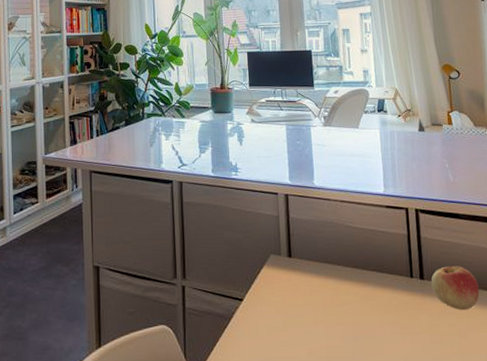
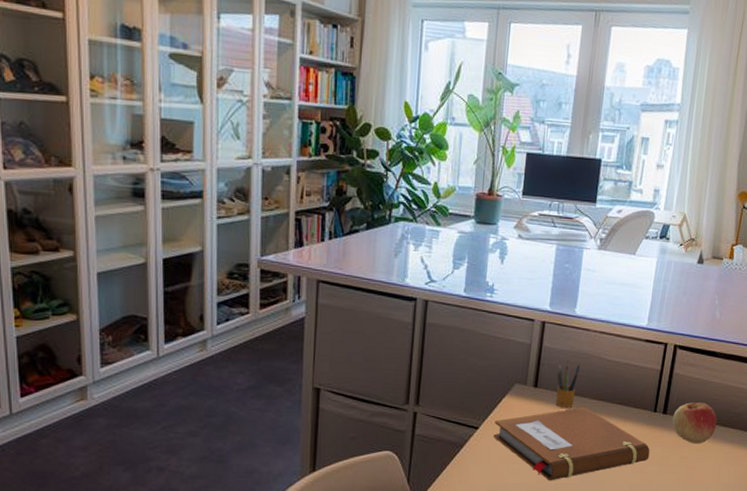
notebook: none [257,276,417,354] -> present [493,407,650,481]
pencil box: none [307,230,329,277] -> present [555,360,580,408]

